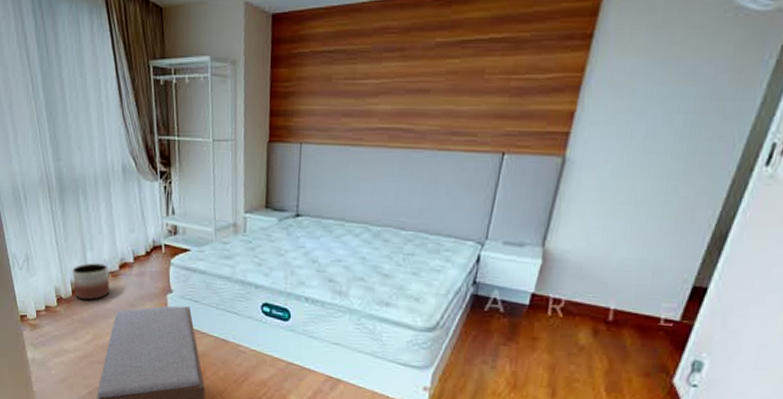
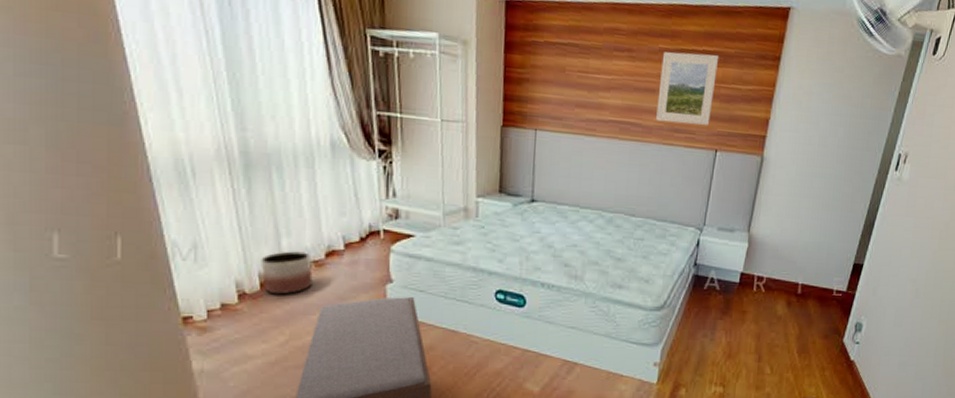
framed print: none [431,41,510,126] -> present [656,51,719,125]

